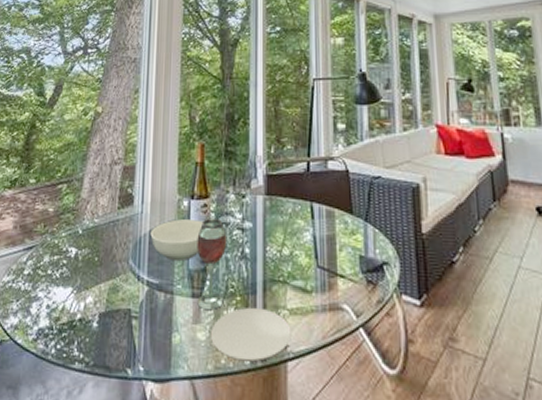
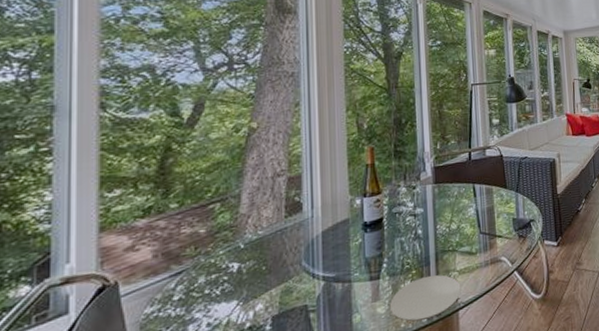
bowl: present [150,219,203,262] -> none [323,214,377,254]
wineglass: present [197,219,227,311] -> none [371,210,401,288]

